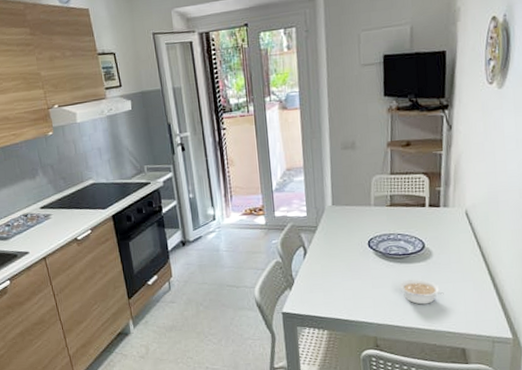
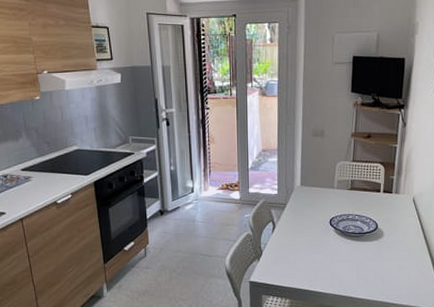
legume: present [399,279,444,305] -> none [354,255,391,279]

